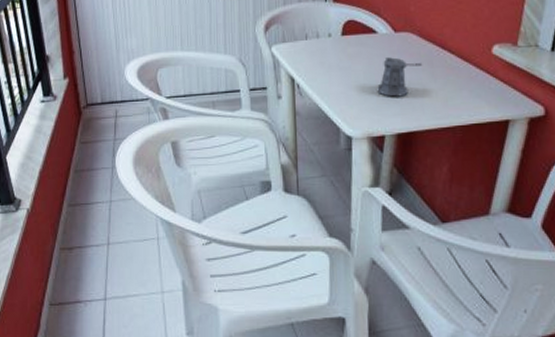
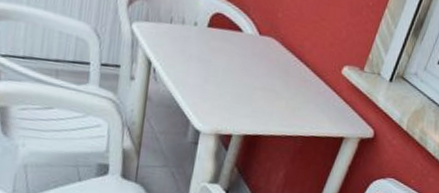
pepper shaker: present [377,57,423,97] -> none [233,58,280,100]

